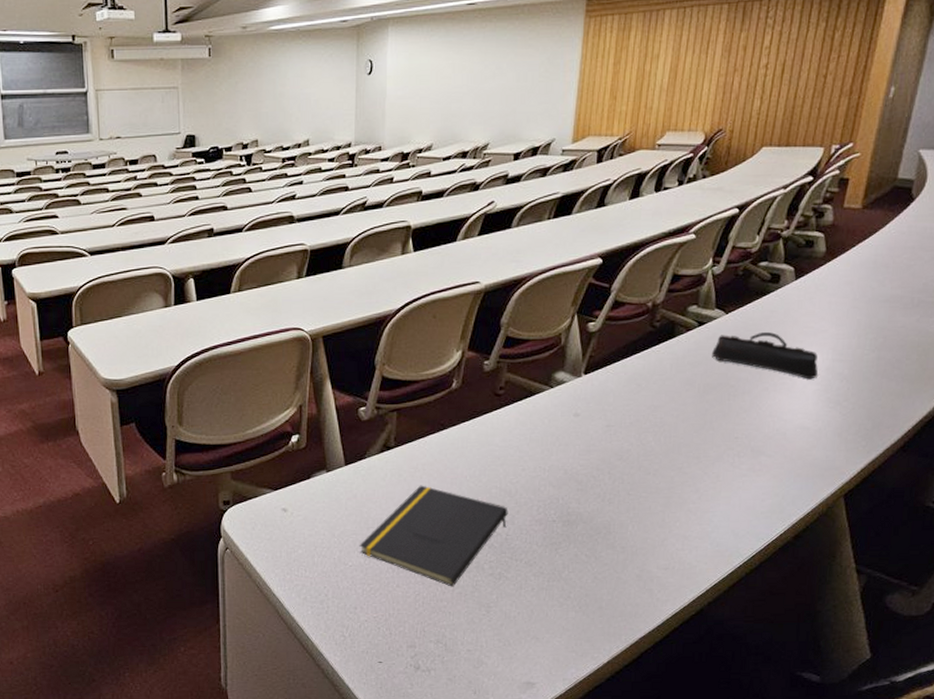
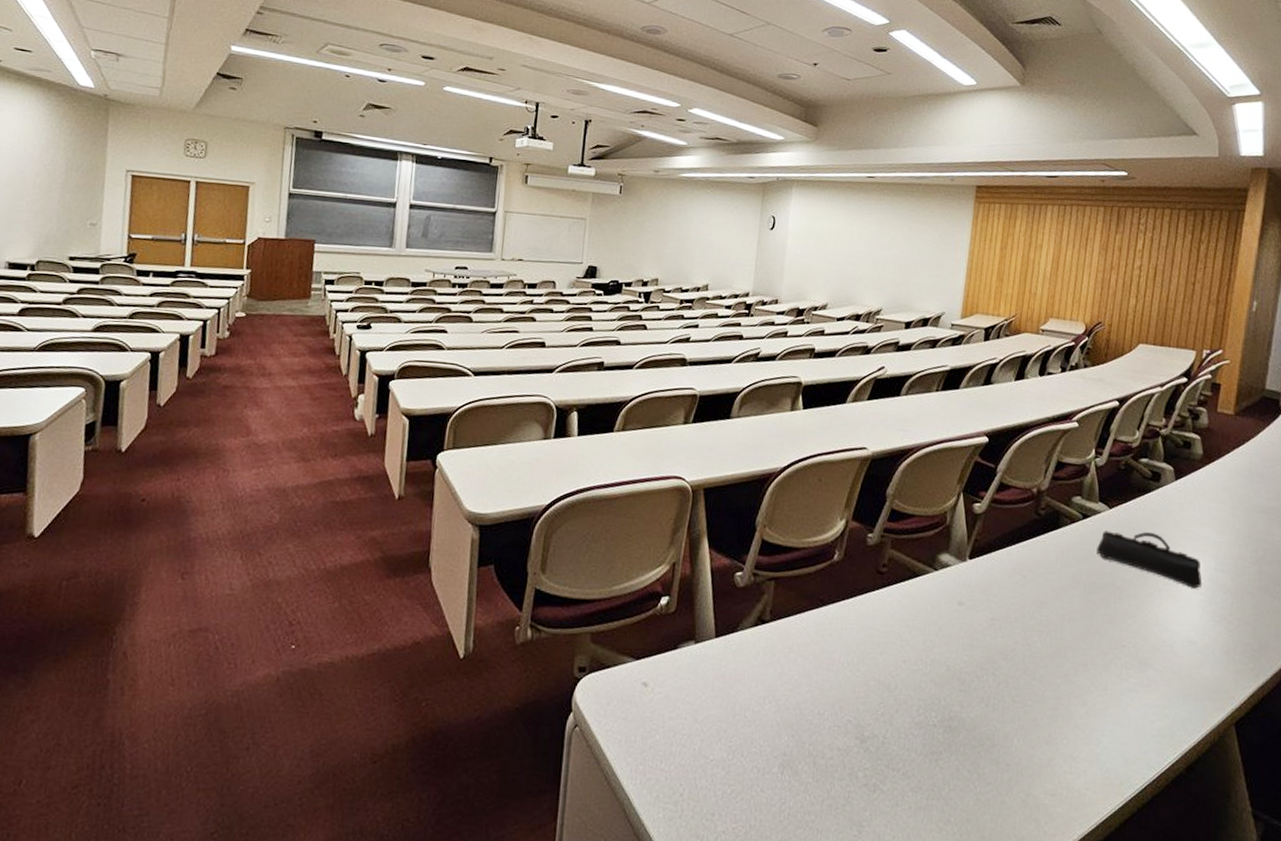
notepad: present [359,485,508,587] -> none [723,669,887,797]

